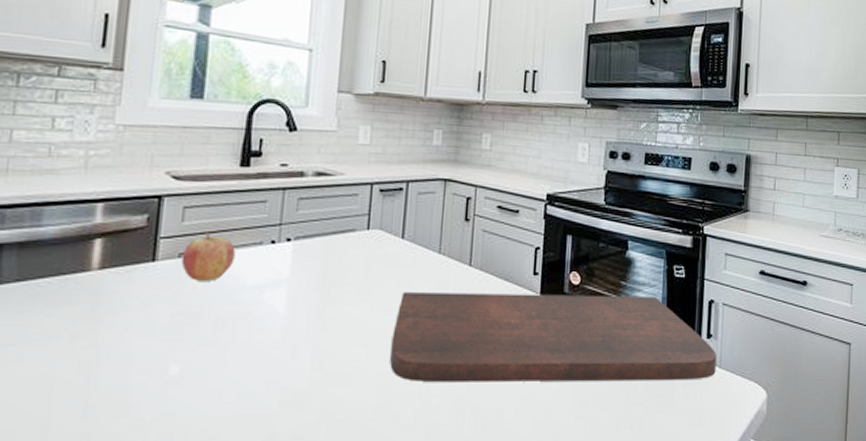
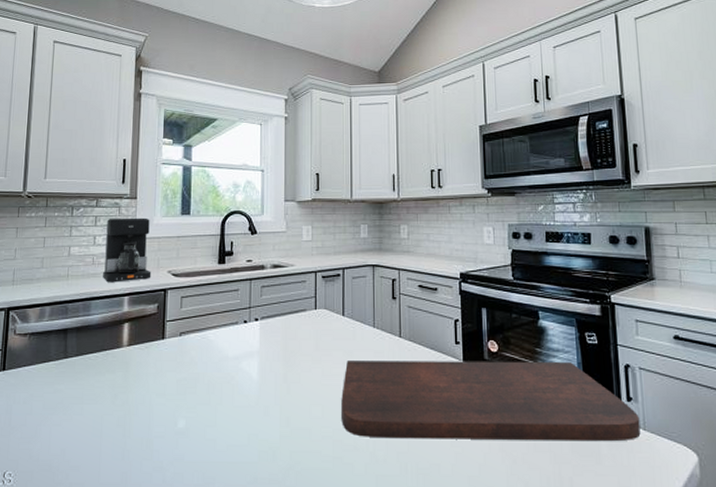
coffee maker: none [64,94,143,184] -> present [103,217,152,283]
fruit: present [181,231,236,281] -> none [182,315,219,354]

